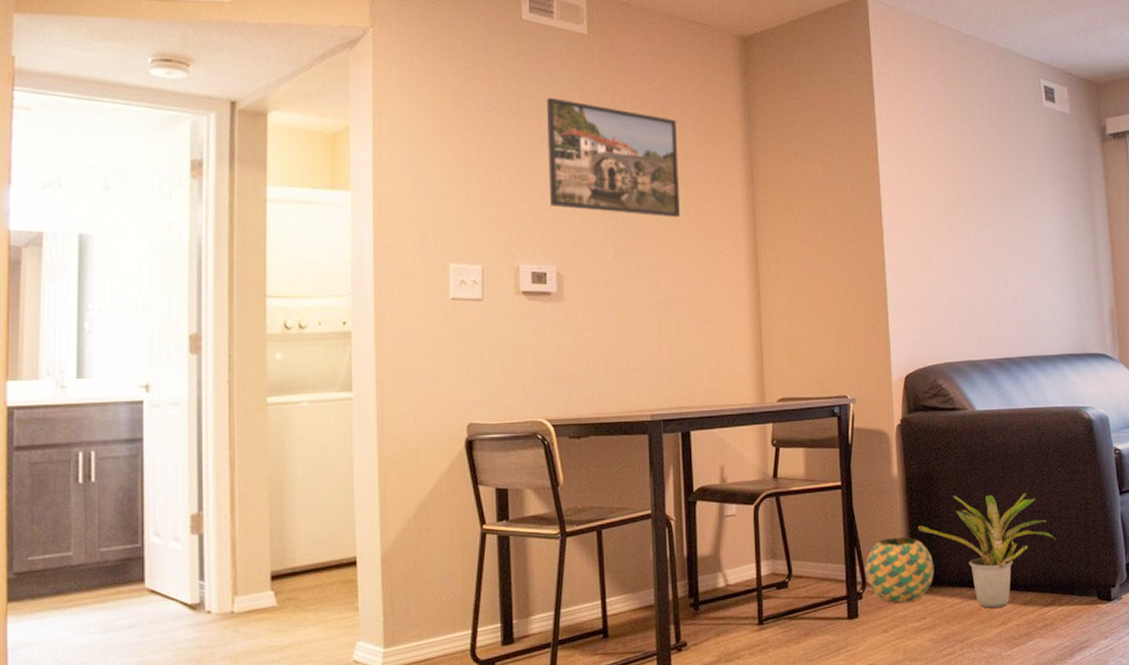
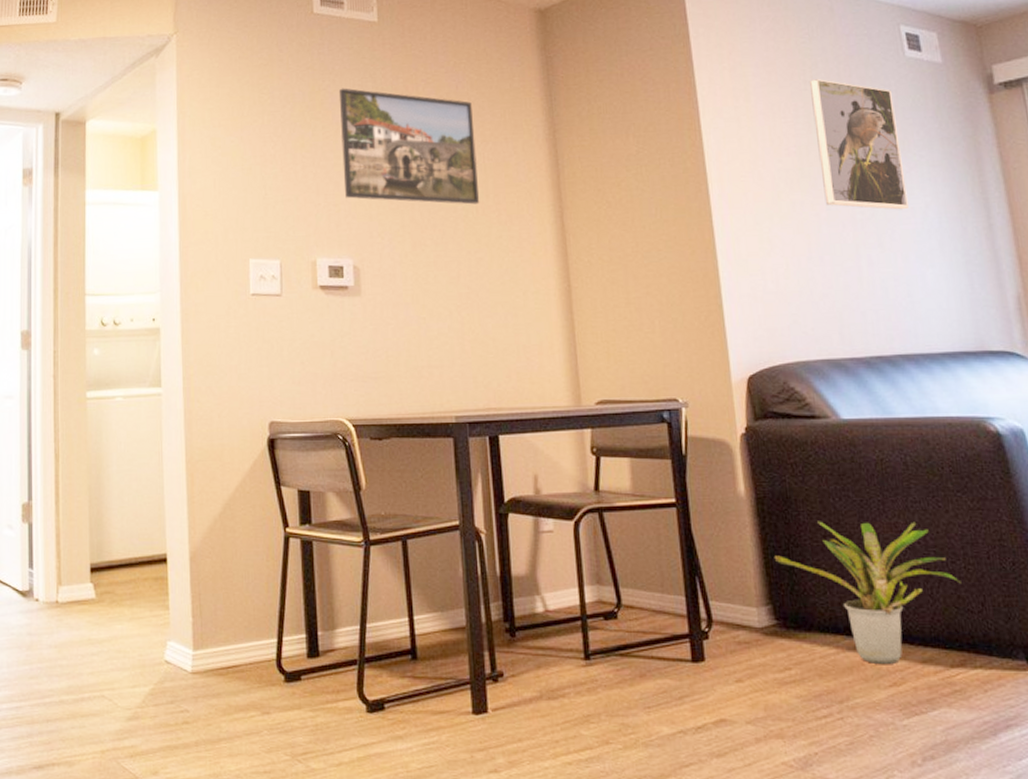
decorative ball: present [866,537,934,603] -> none [710,567,799,647]
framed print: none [968,120,1037,236] -> present [810,79,908,210]

